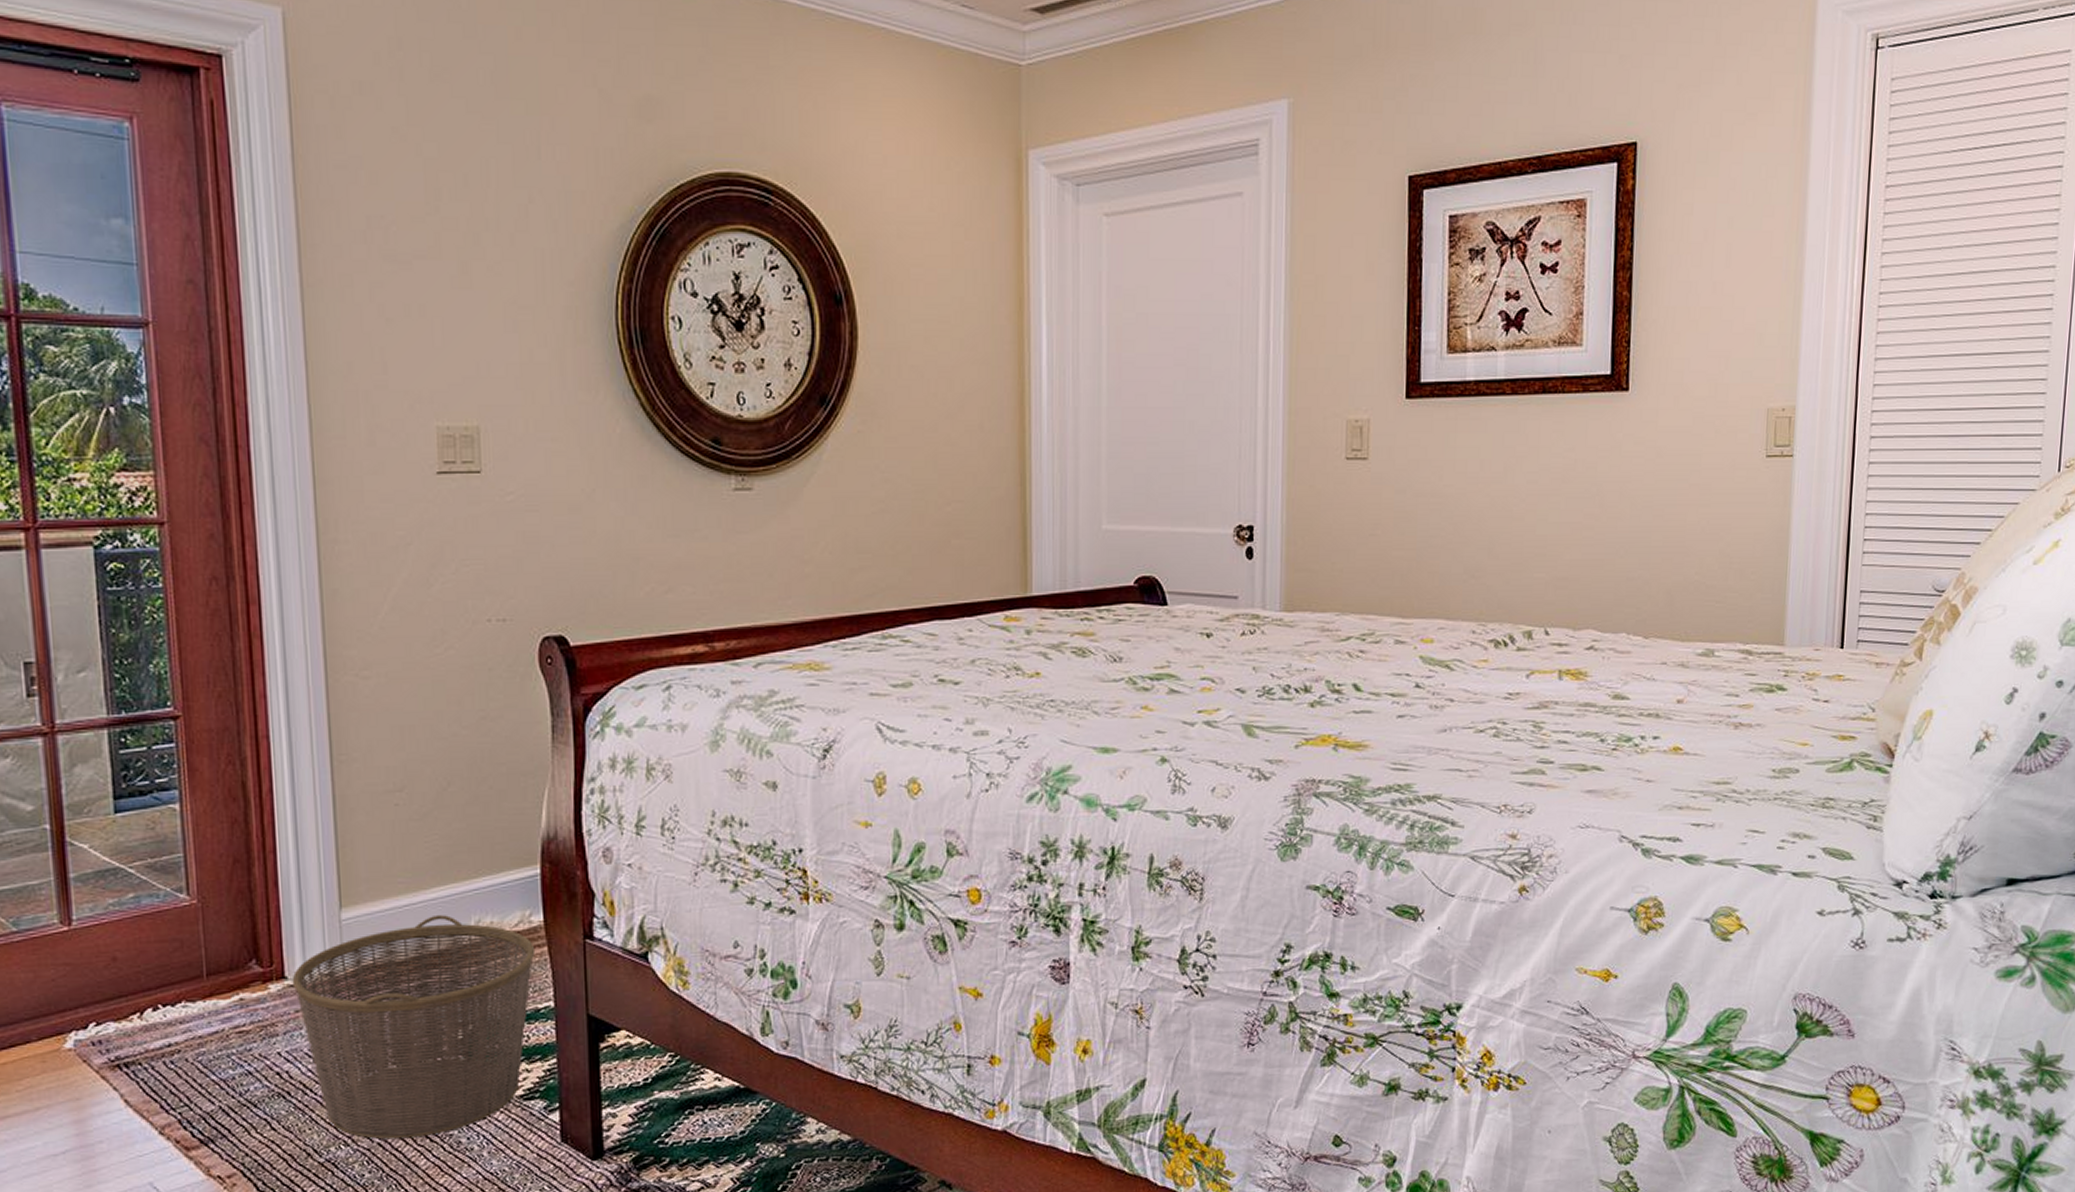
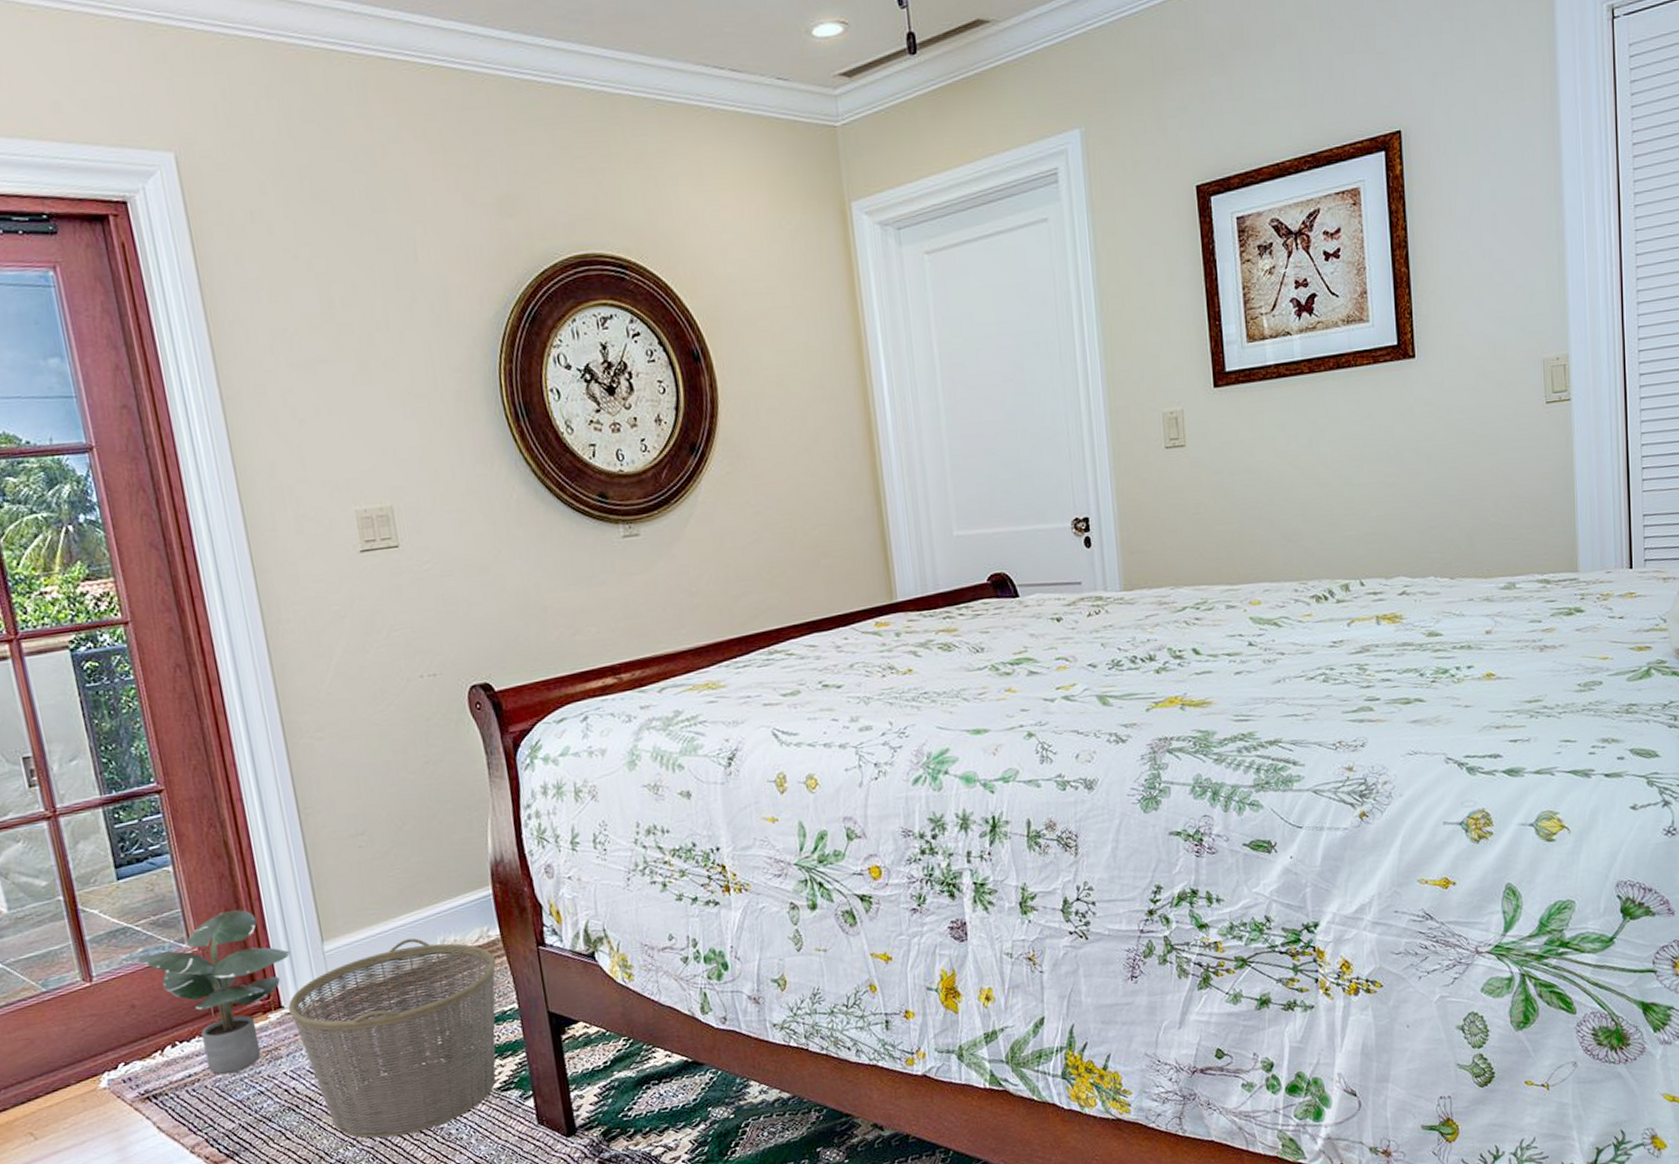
potted plant: none [125,860,303,1048] -> present [136,909,291,1075]

